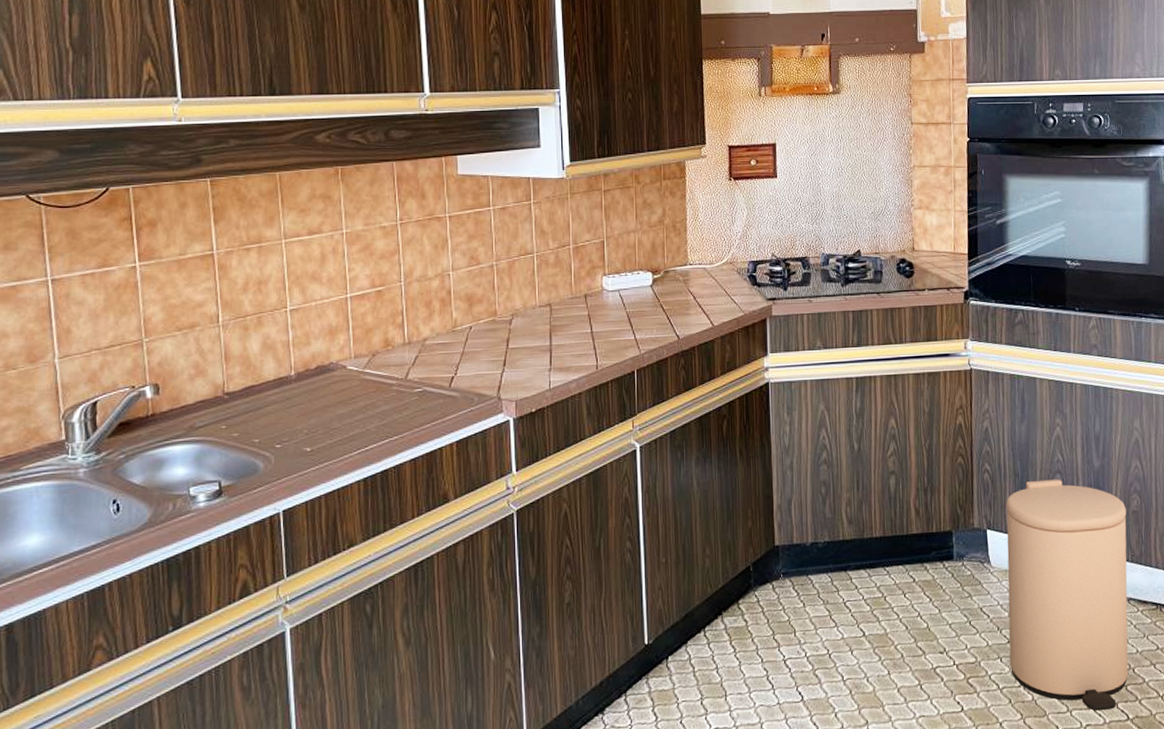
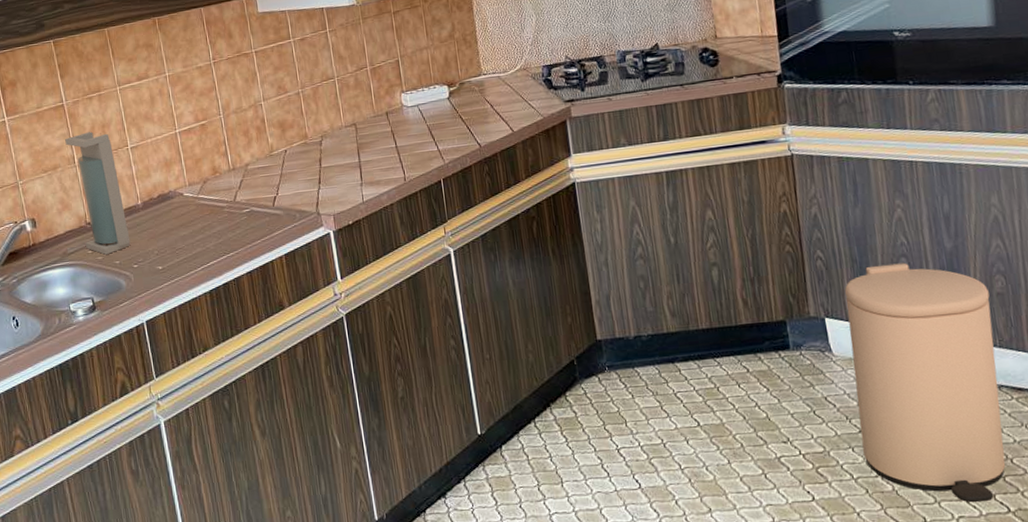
soap dispenser: none [210,288,276,431] -> present [65,131,131,255]

